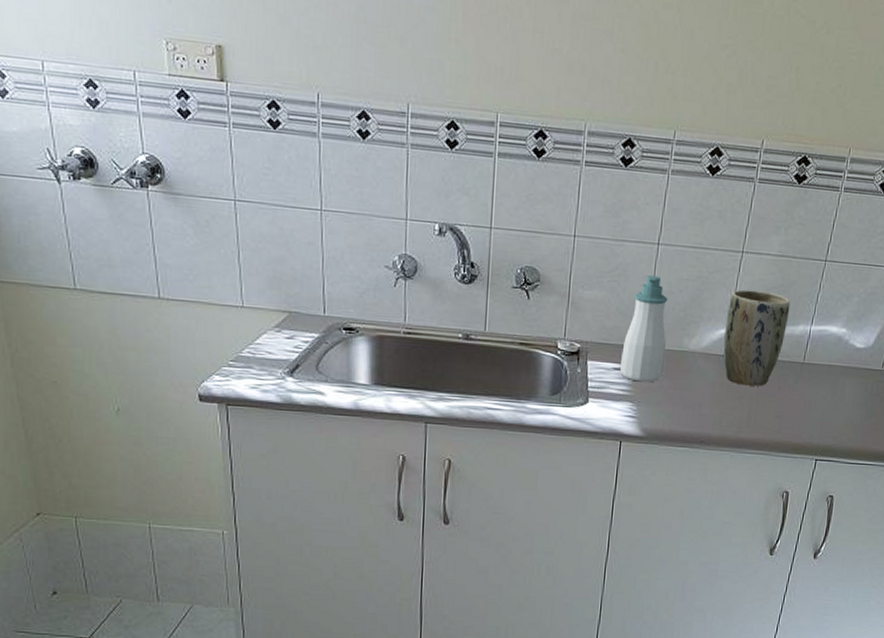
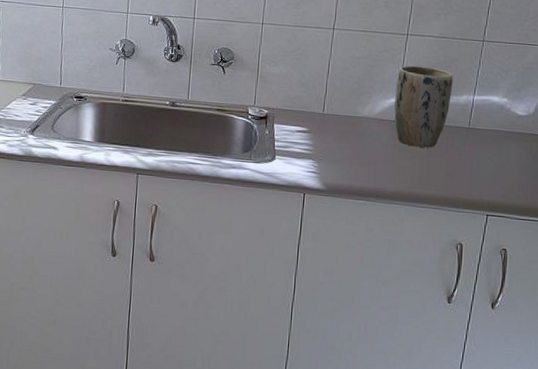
soap bottle: present [620,275,668,383] -> none [303,54,343,143]

